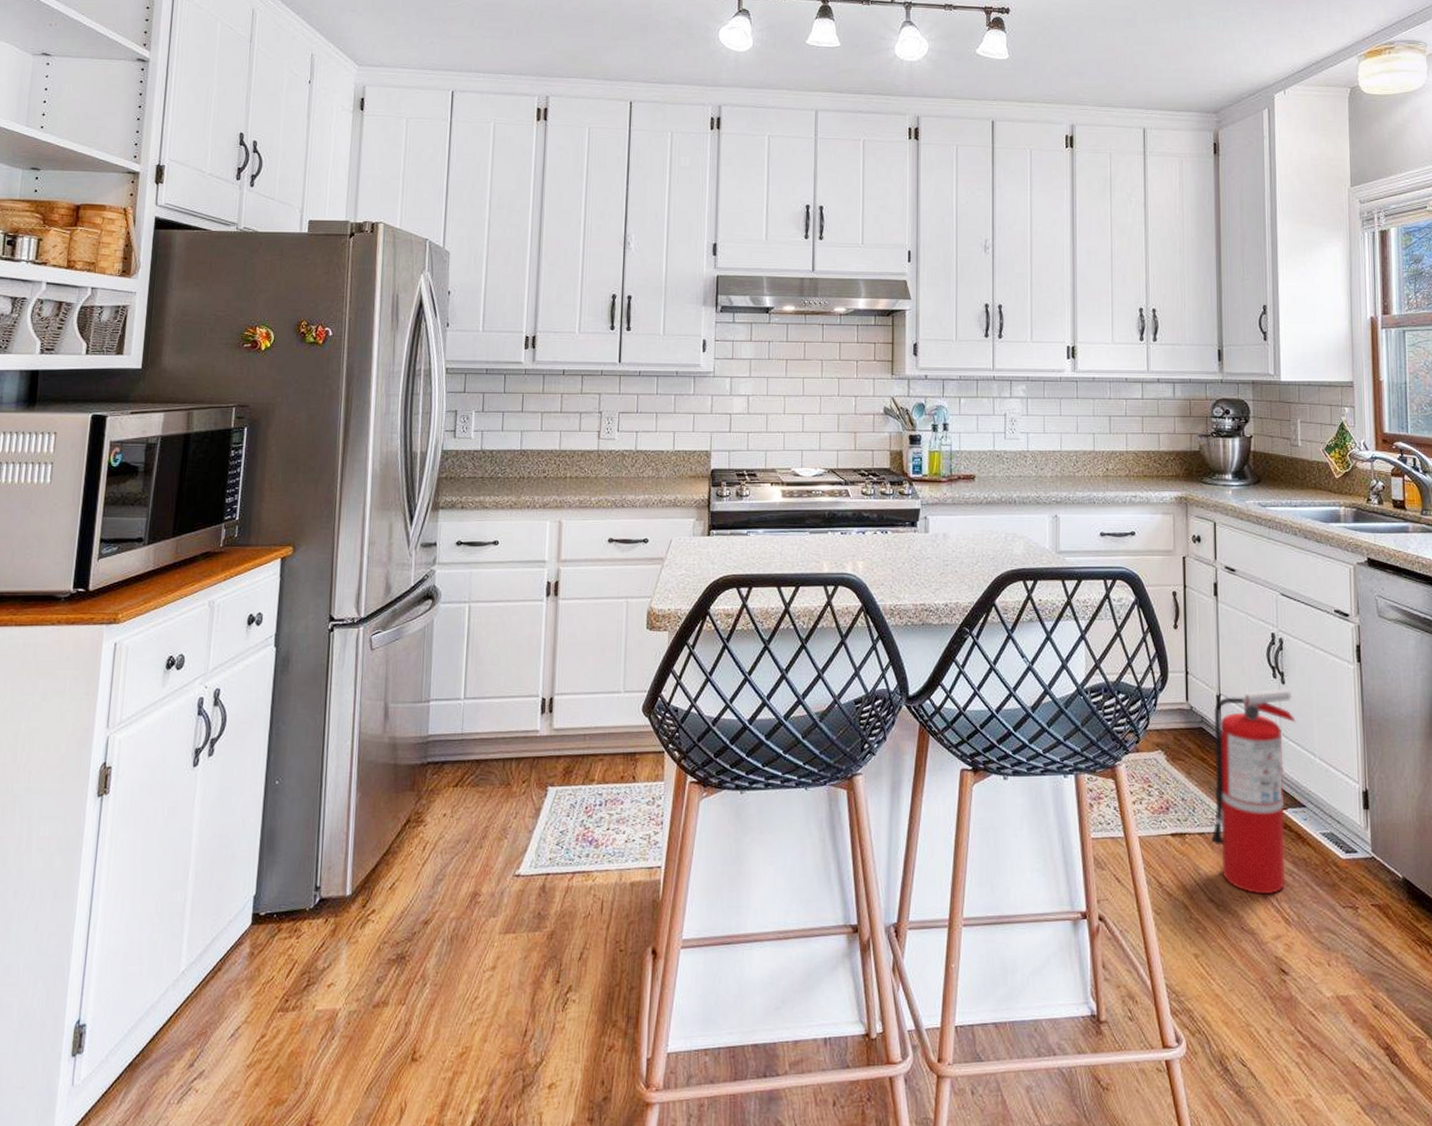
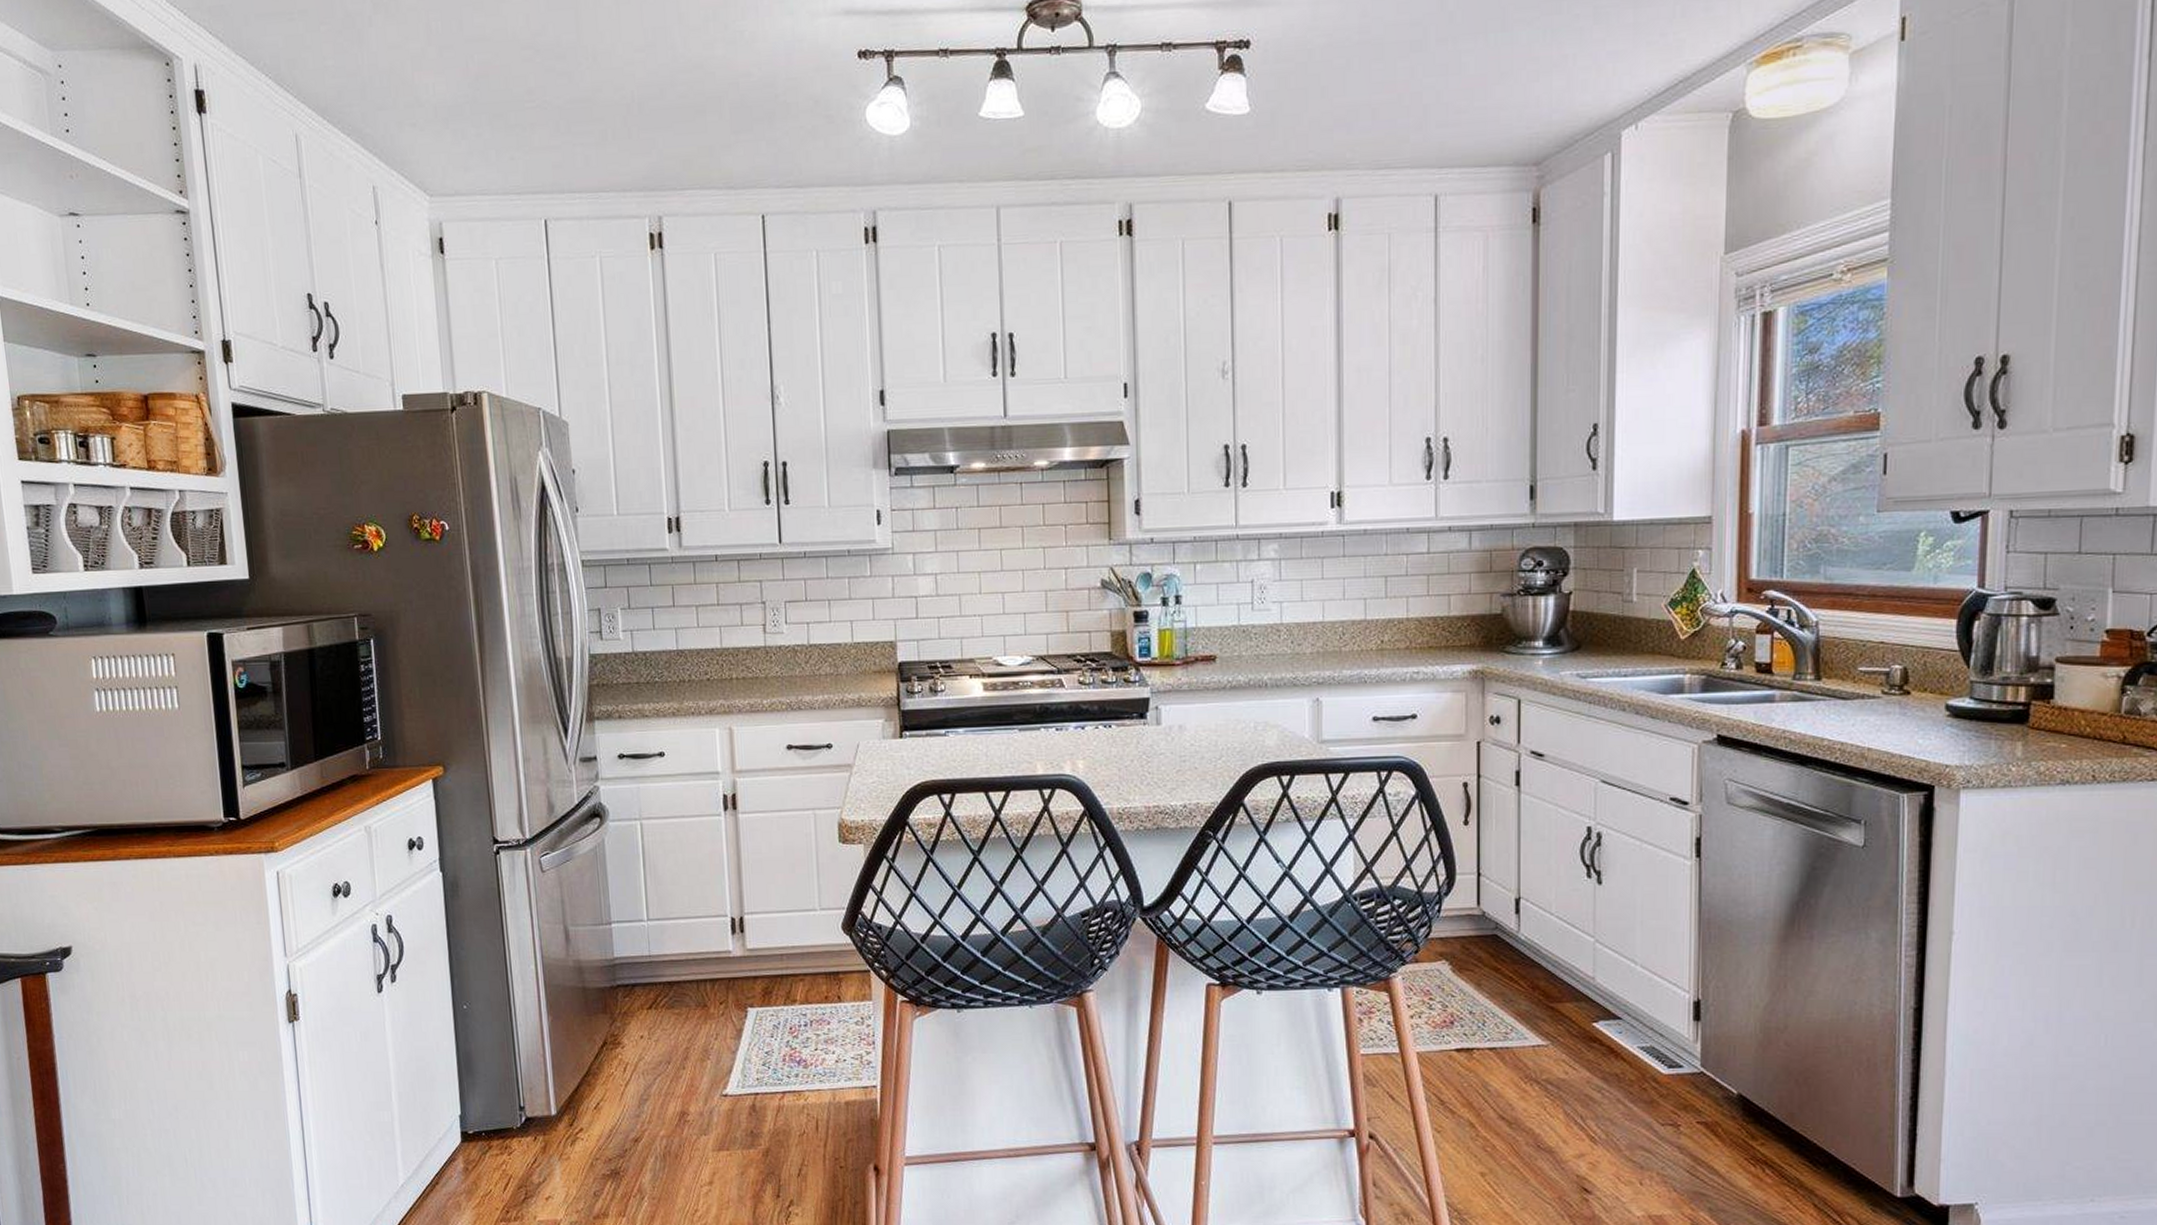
fire extinguisher: present [1211,688,1296,894] -> none [1504,889,1614,1111]

